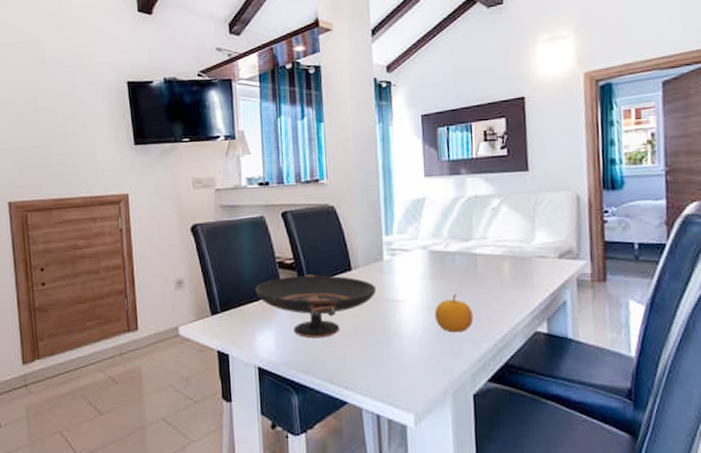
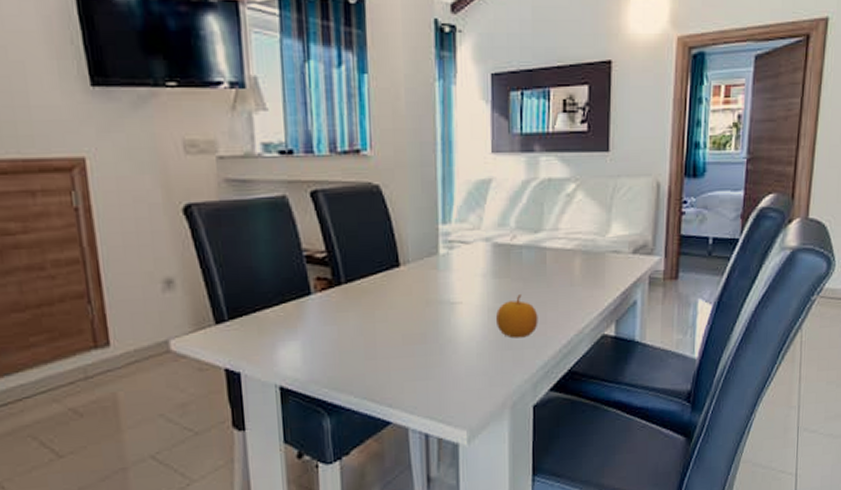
decorative bowl: present [255,274,377,339] -> none [275,271,430,350]

